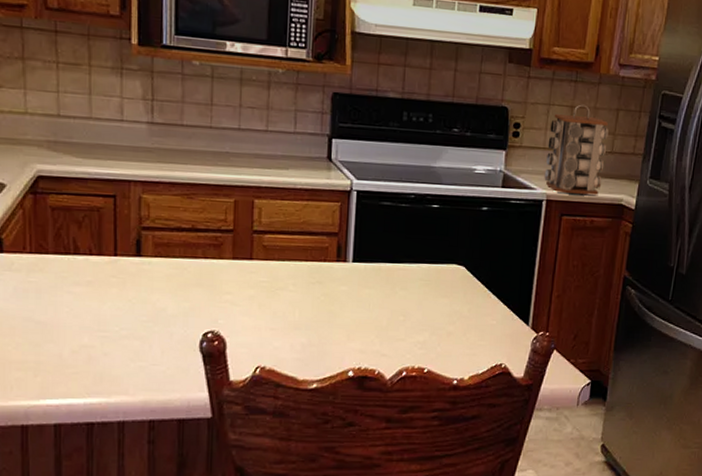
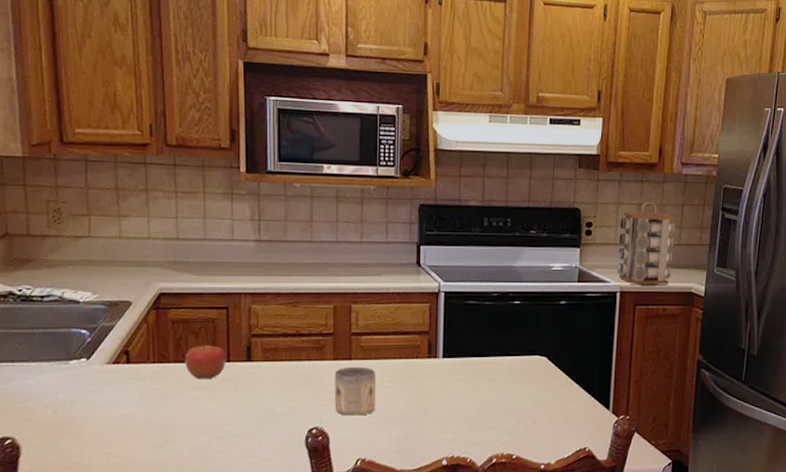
fruit: none [66,232,113,274] -> present [185,341,226,380]
mug: none [232,267,280,321] -> present [334,366,377,416]

